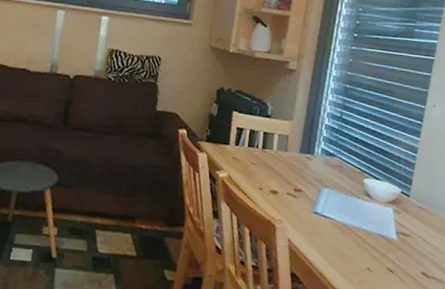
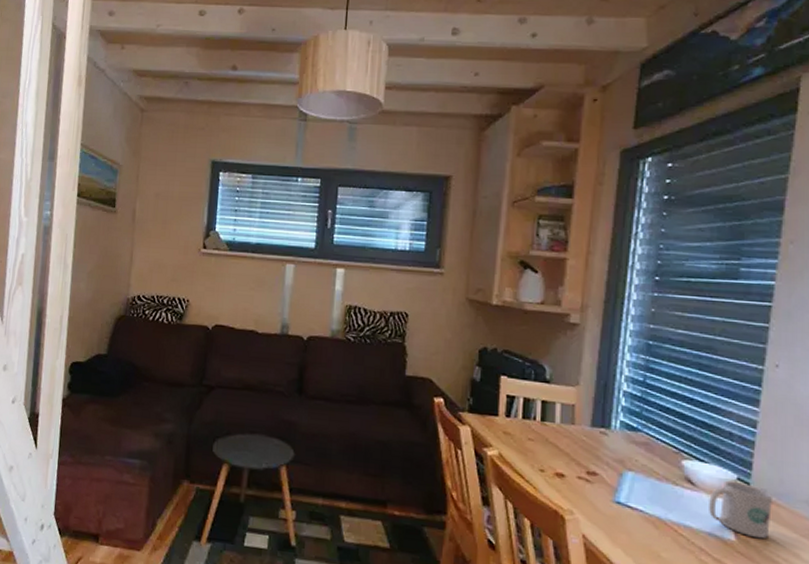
mug: none [380,194,424,238] -> present [709,480,774,539]

